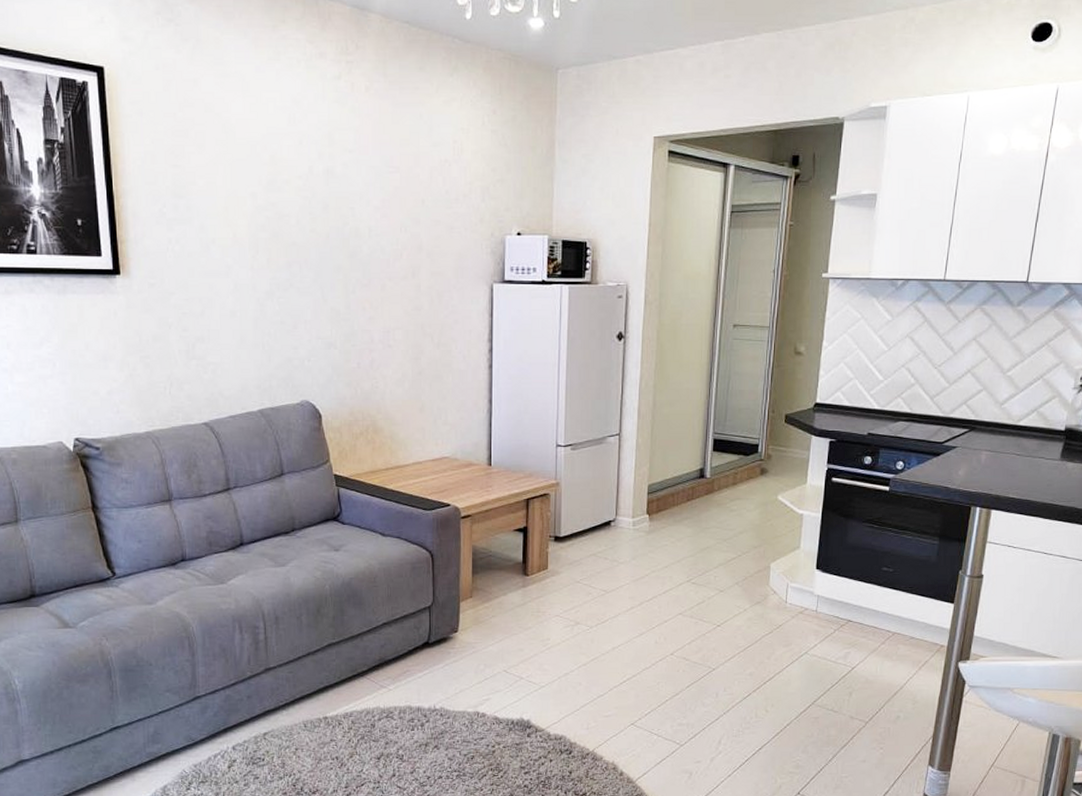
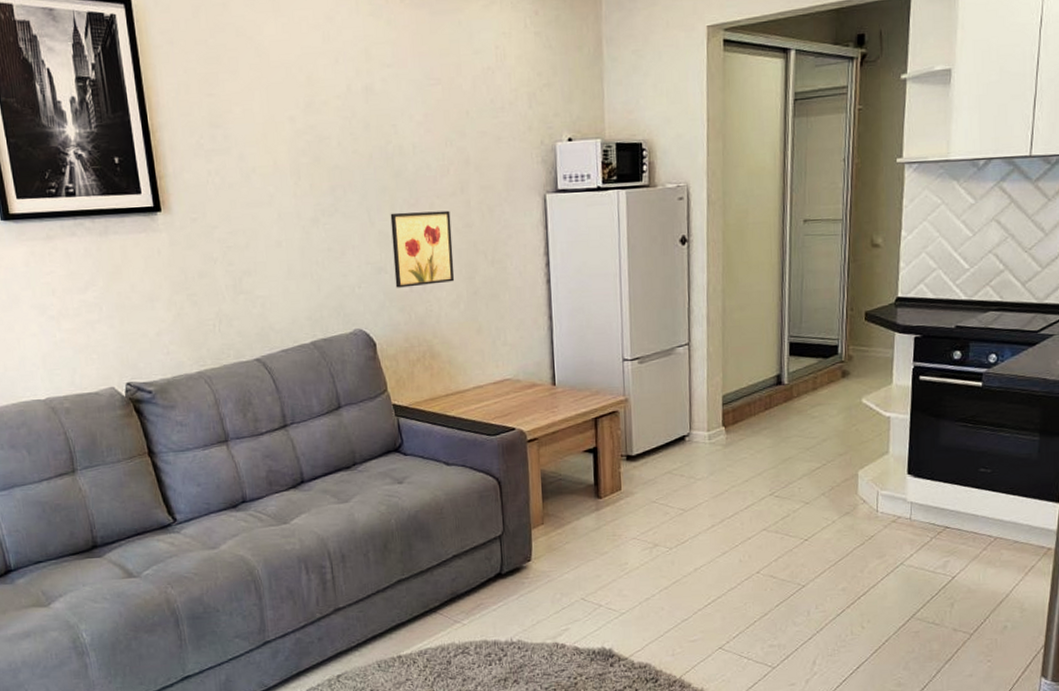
wall art: none [343,291,401,364] -> present [390,210,455,288]

